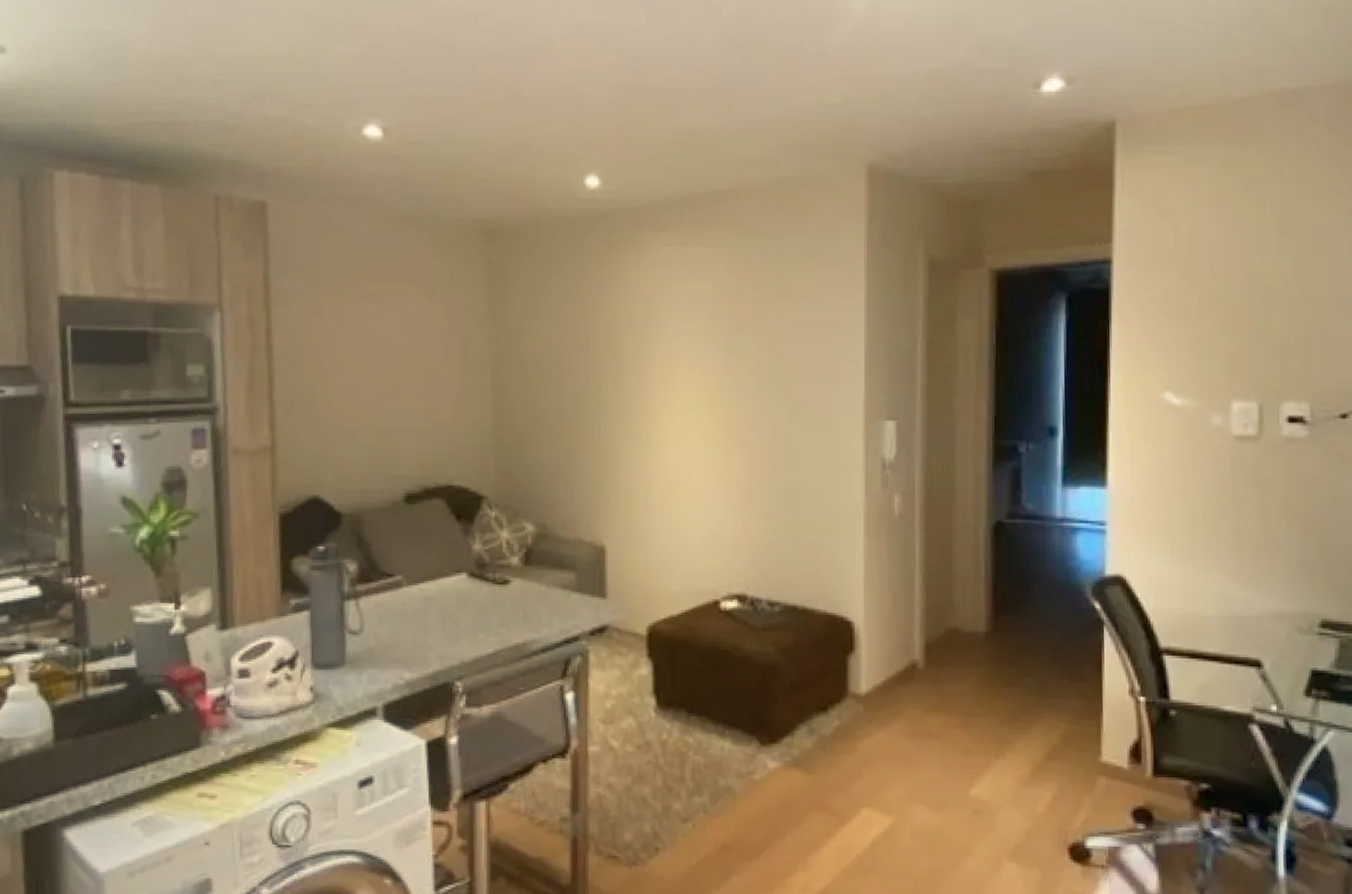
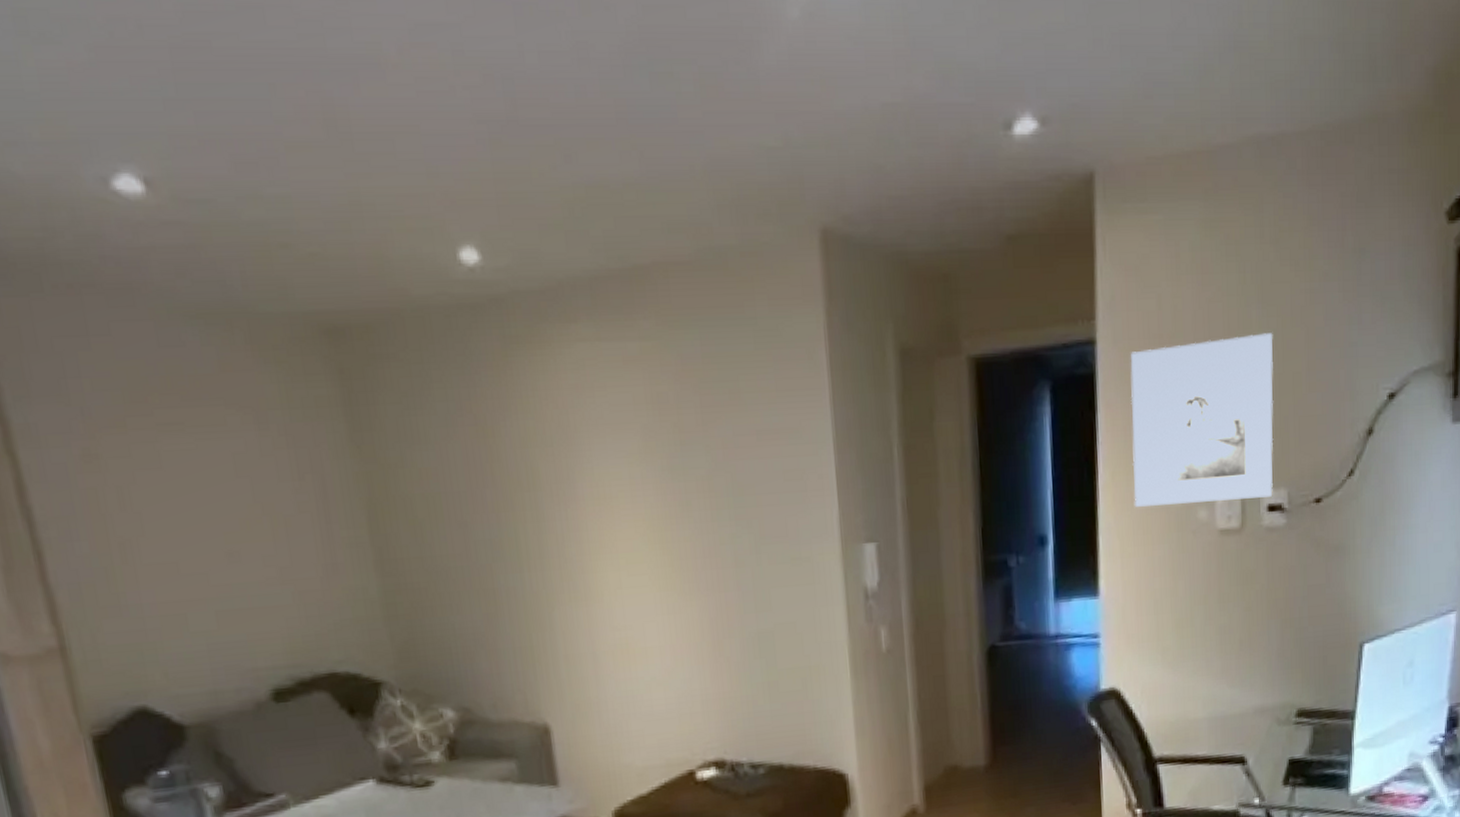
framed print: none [1145,259,1295,409] -> present [1130,333,1274,507]

